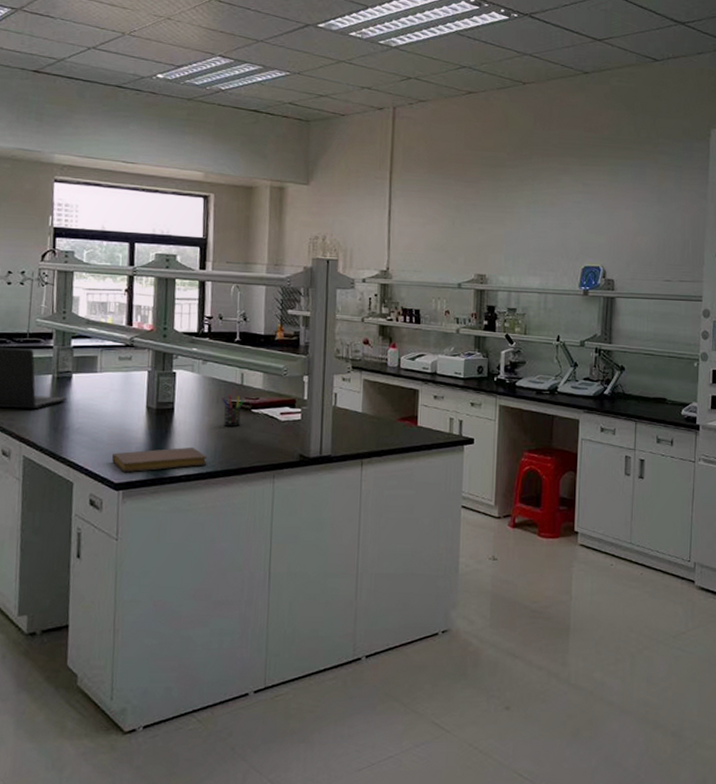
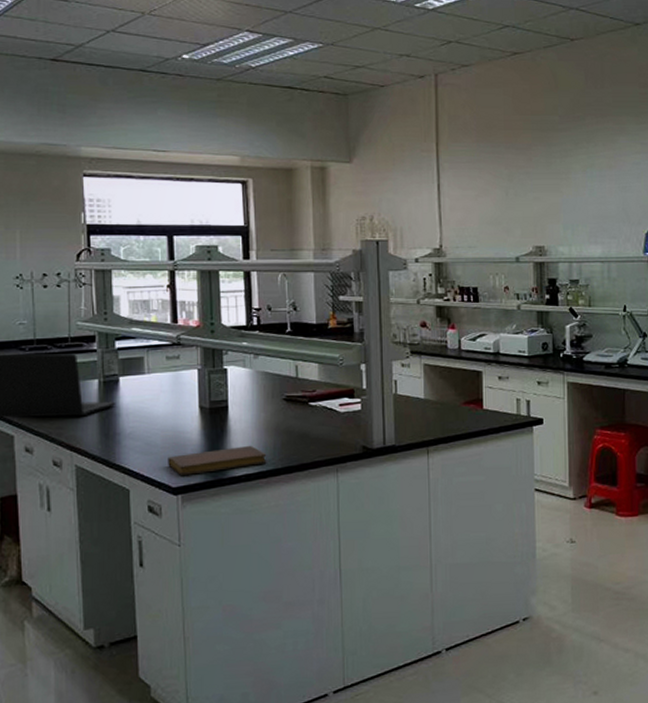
pen holder: present [222,394,244,426] -> none [277,388,301,422]

